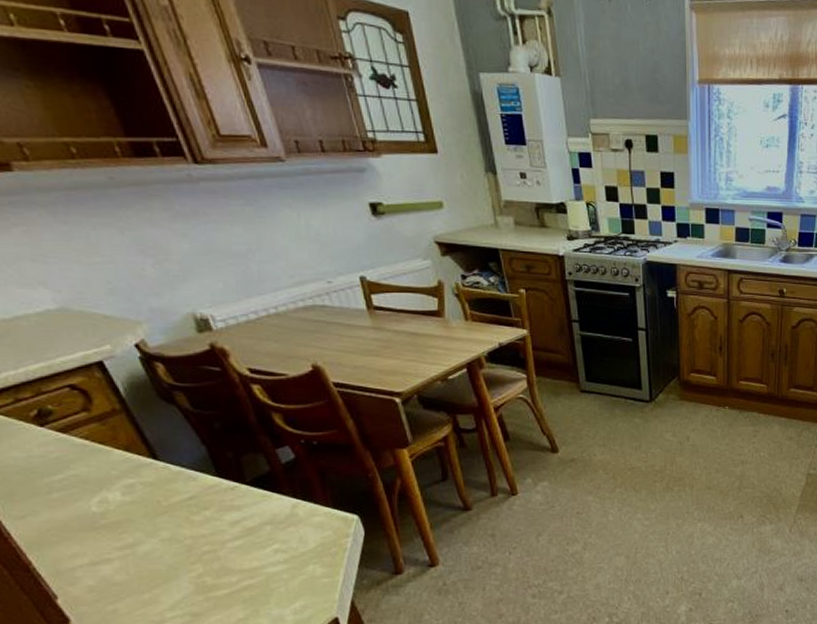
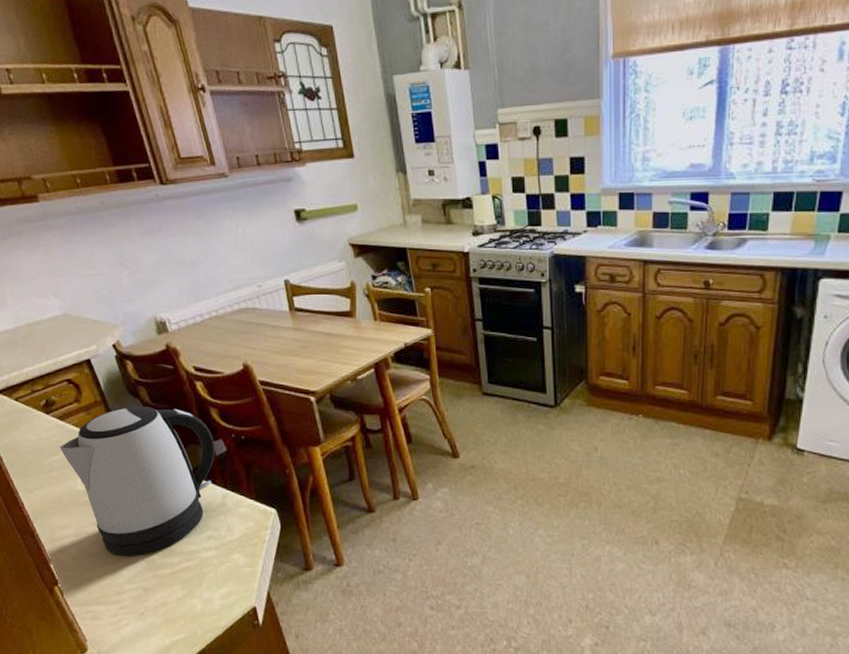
kettle: none [61,413,280,582] -> present [59,406,215,556]

